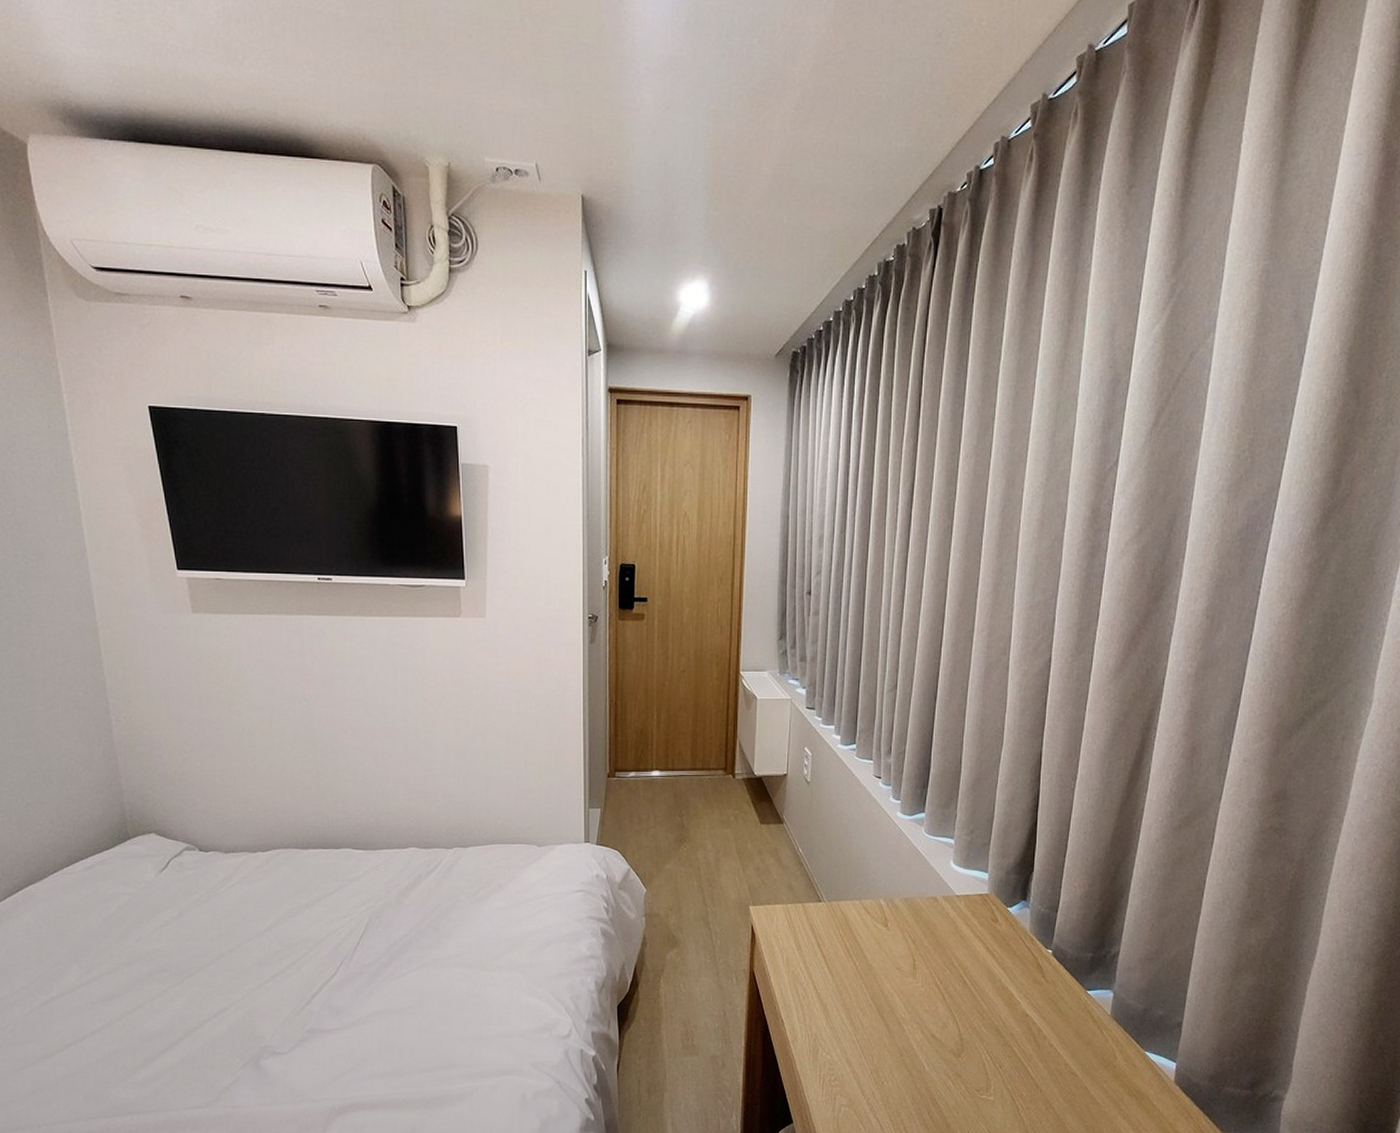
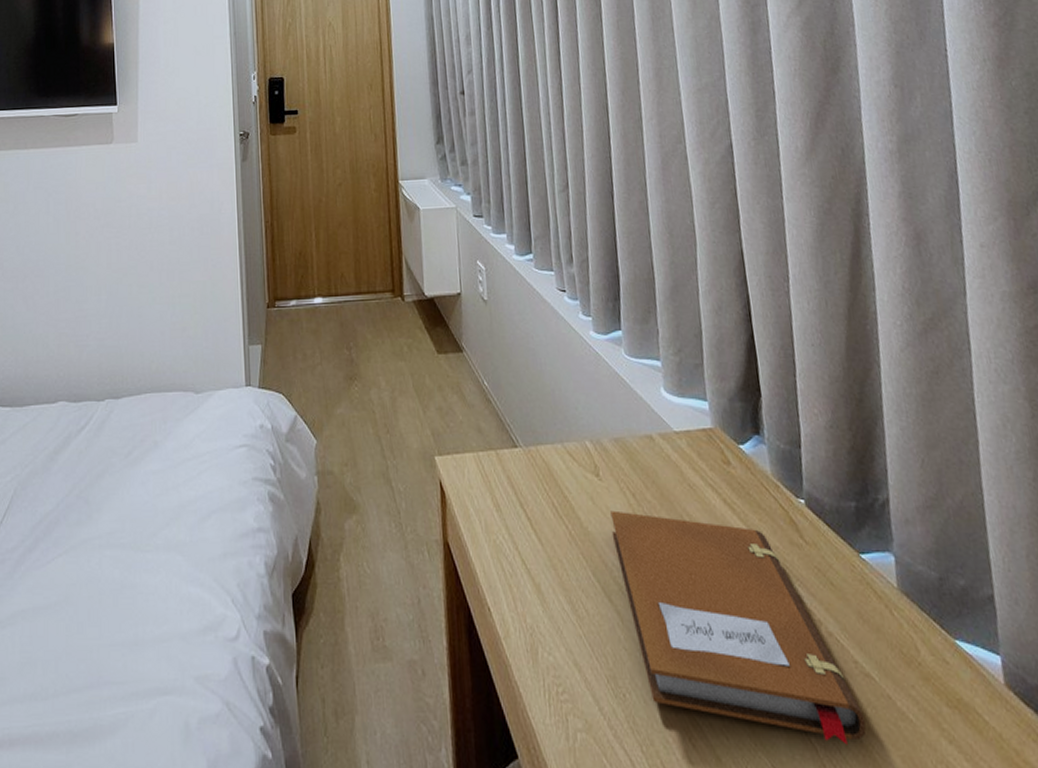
notebook: none [891,953,1064,1118] -> present [610,510,866,745]

